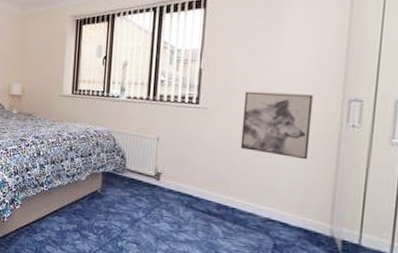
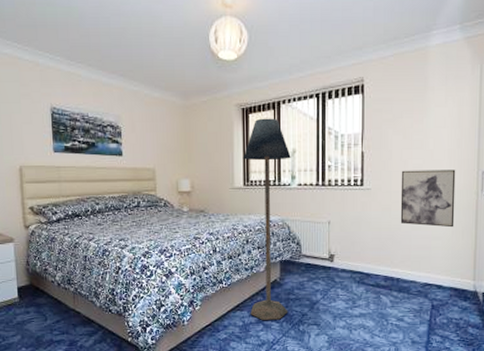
floor lamp: none [68,30,122,232] -> present [242,118,291,320]

